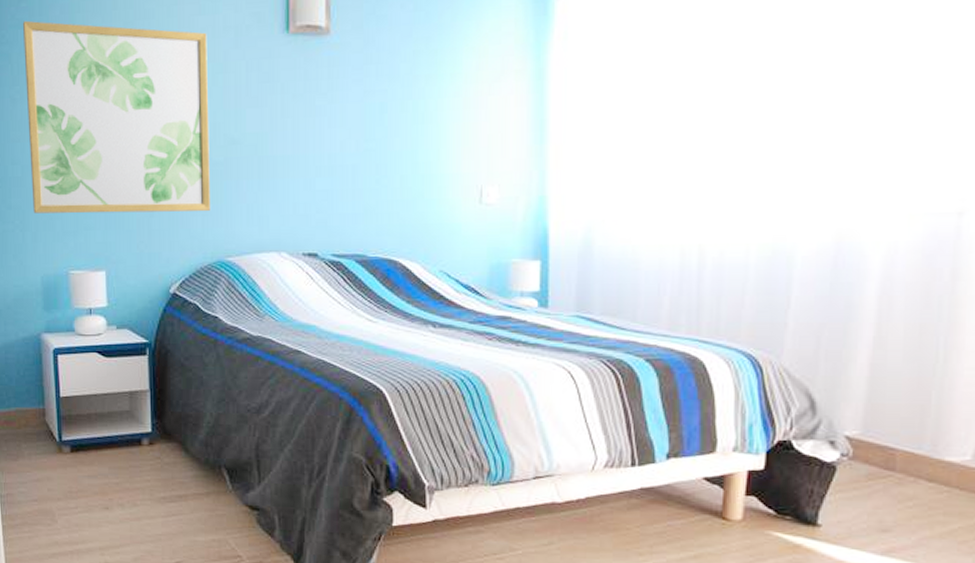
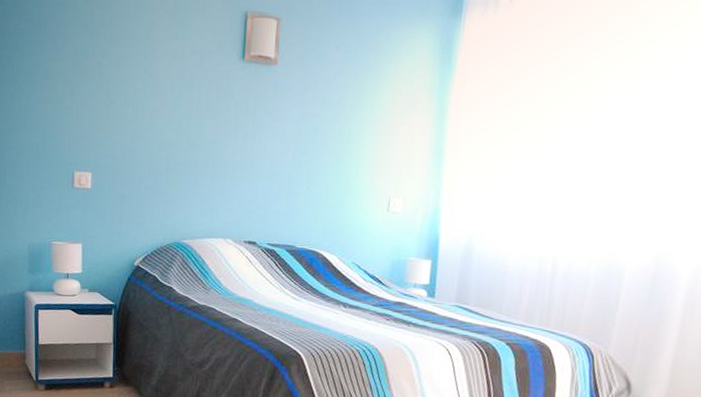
wall art: present [22,20,210,214] -> none [23,30,177,202]

